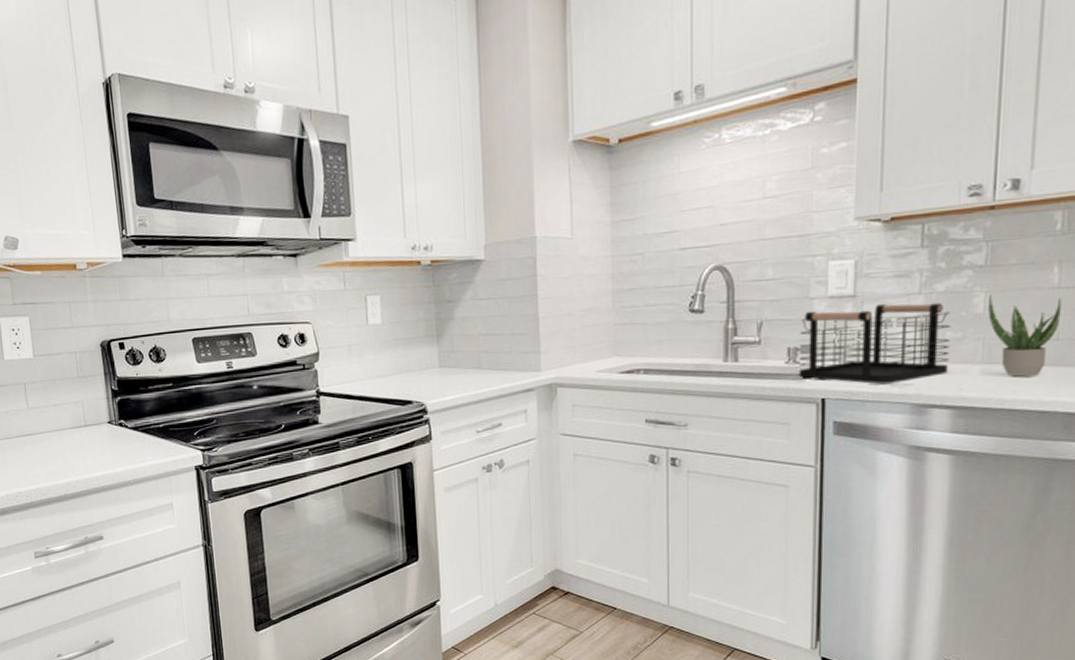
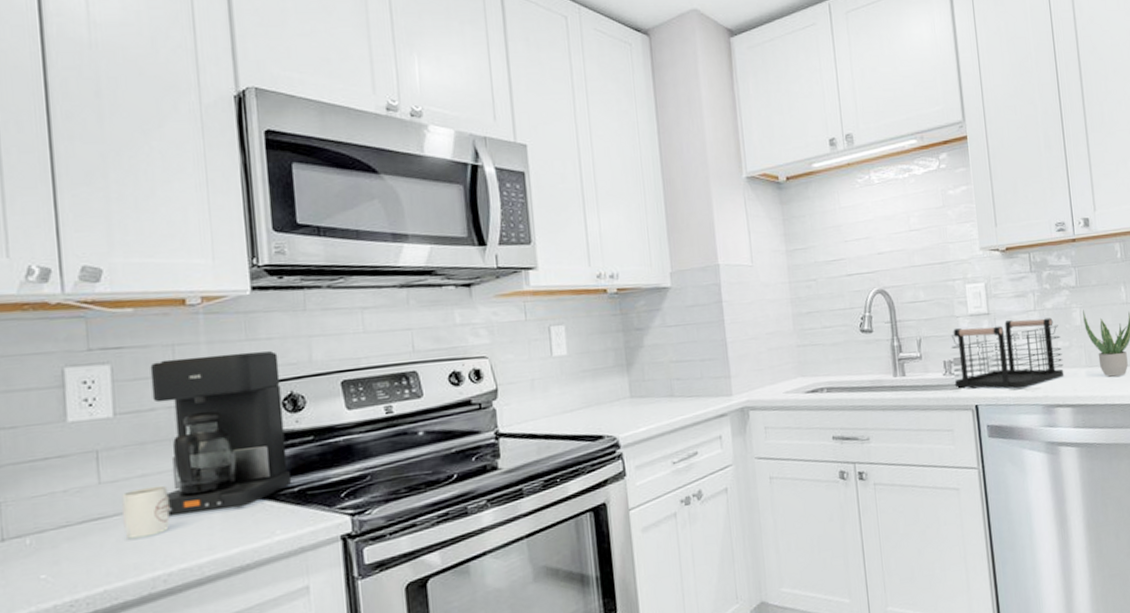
mug: none [43,413,75,452] -> present [121,485,171,539]
coffee maker: none [55,310,158,438] -> present [150,351,292,517]

